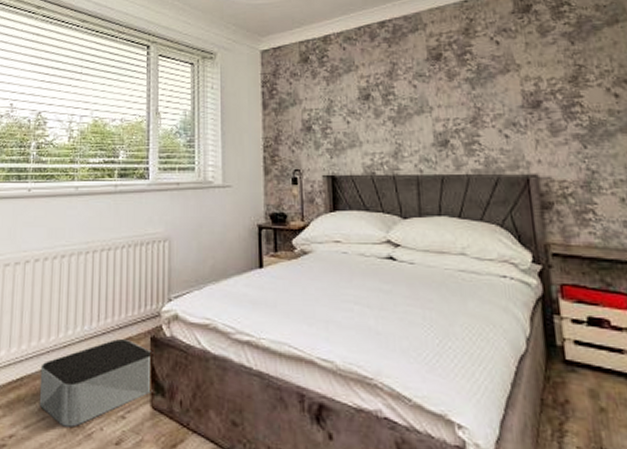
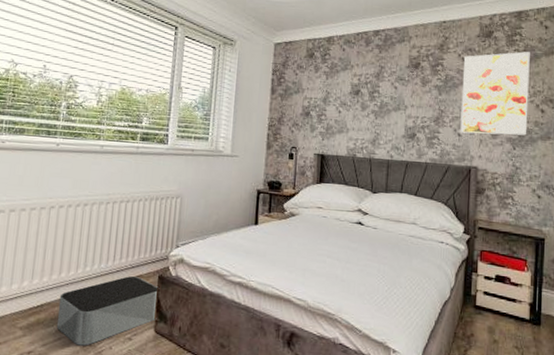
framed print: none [498,24,599,134] -> present [460,51,530,136]

